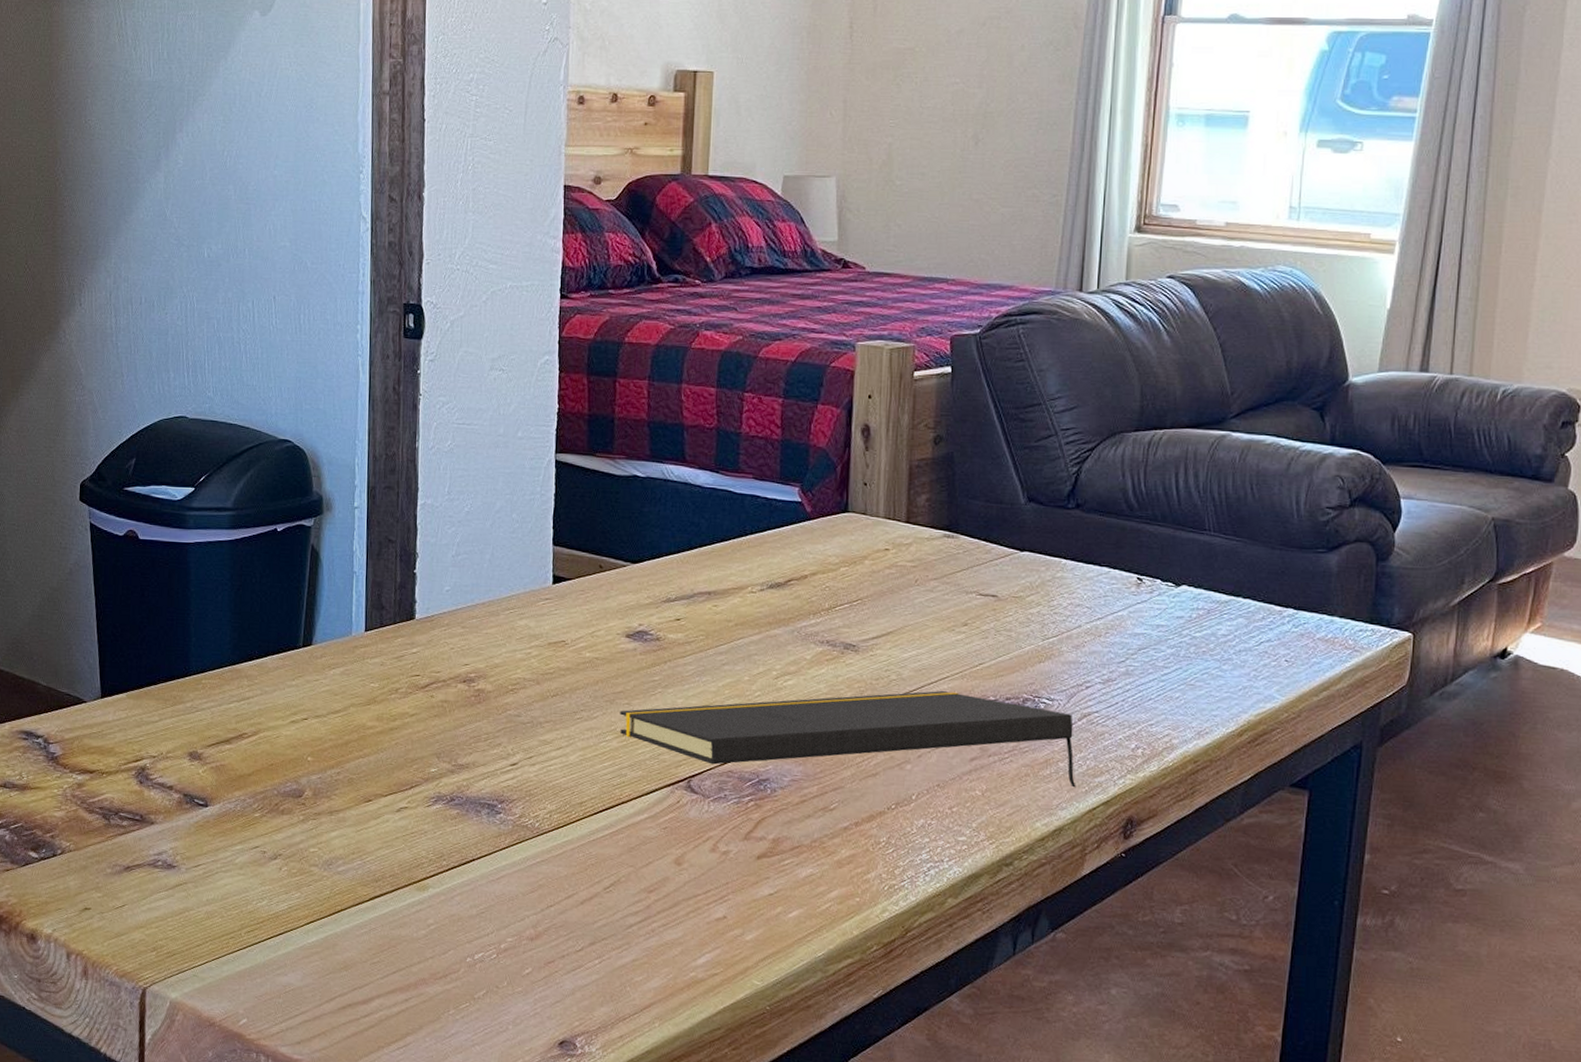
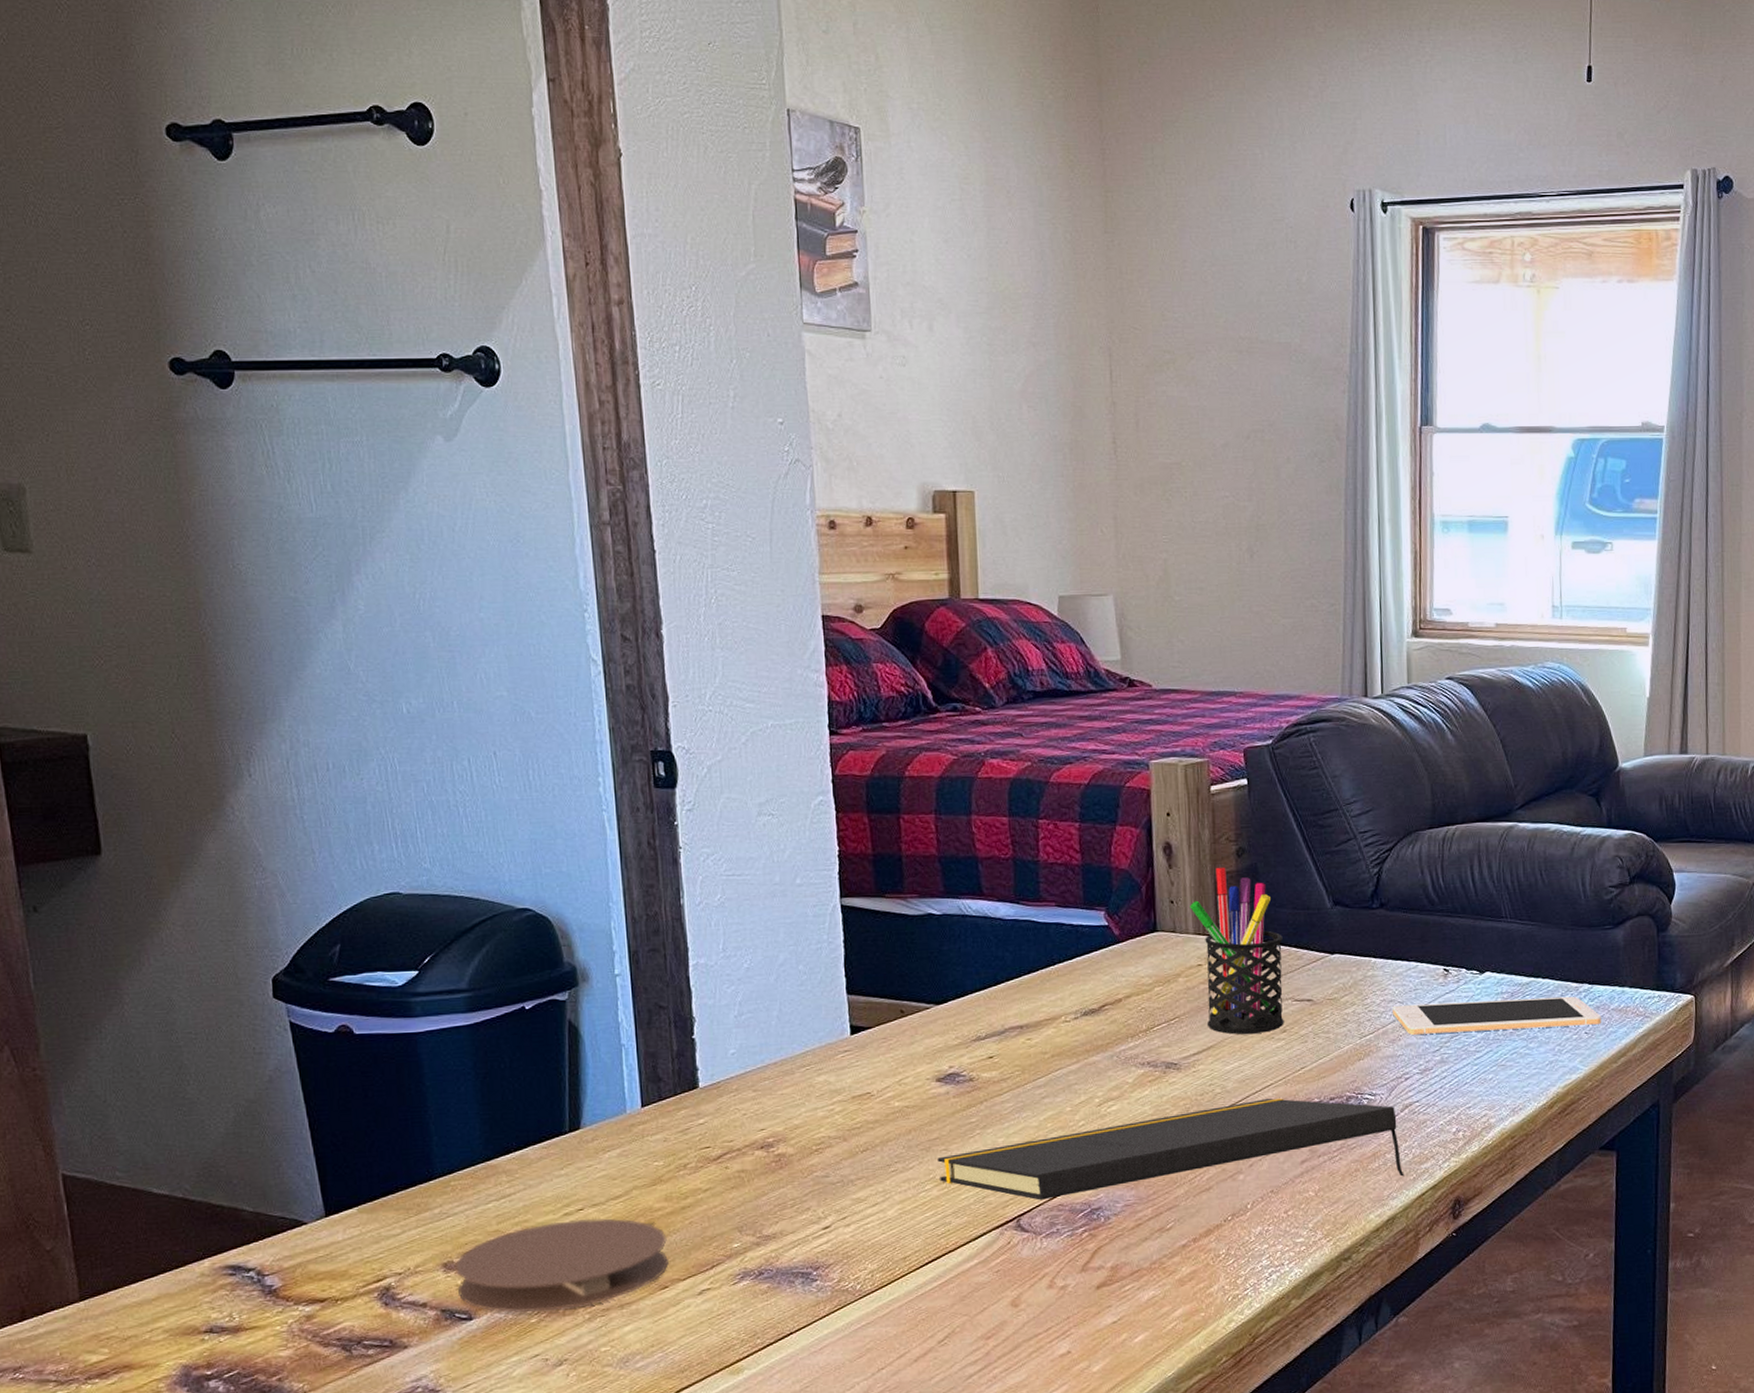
coaster: none [198,727,375,809] -> present [454,1218,669,1313]
pen holder: none [883,453,973,624] -> present [1190,867,1284,1035]
cell phone: none [1079,610,1305,653] -> present [1393,996,1601,1035]

